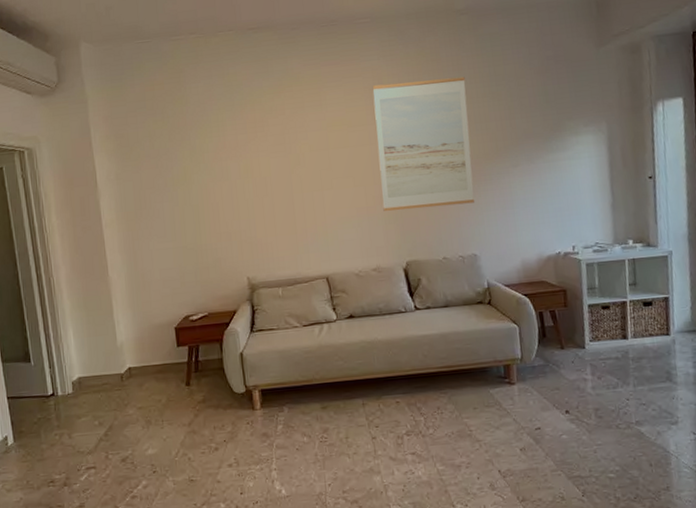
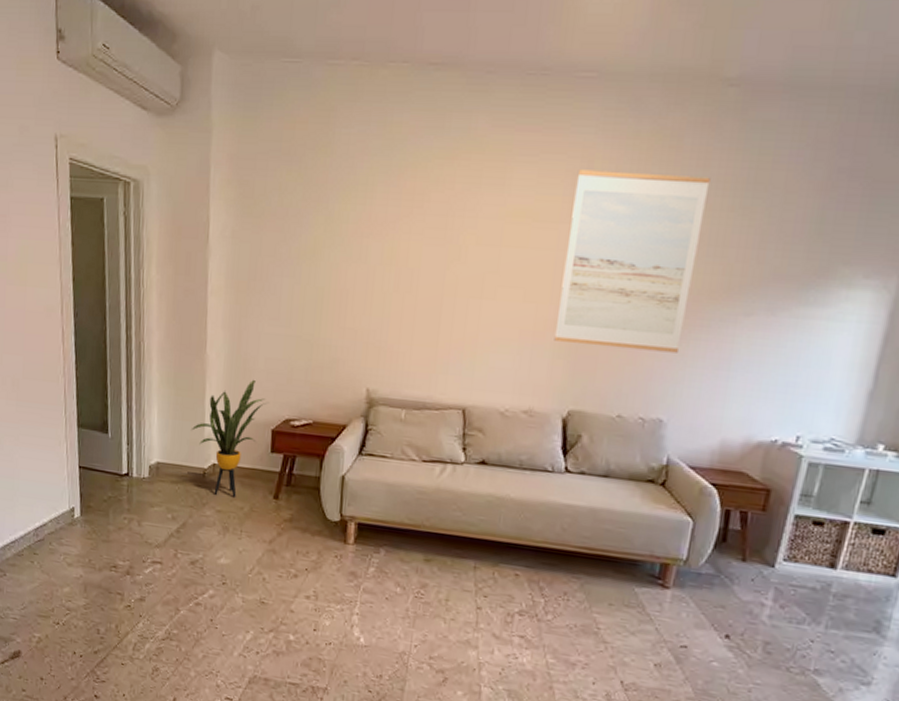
house plant: none [104,289,168,394] -> present [190,379,269,497]

